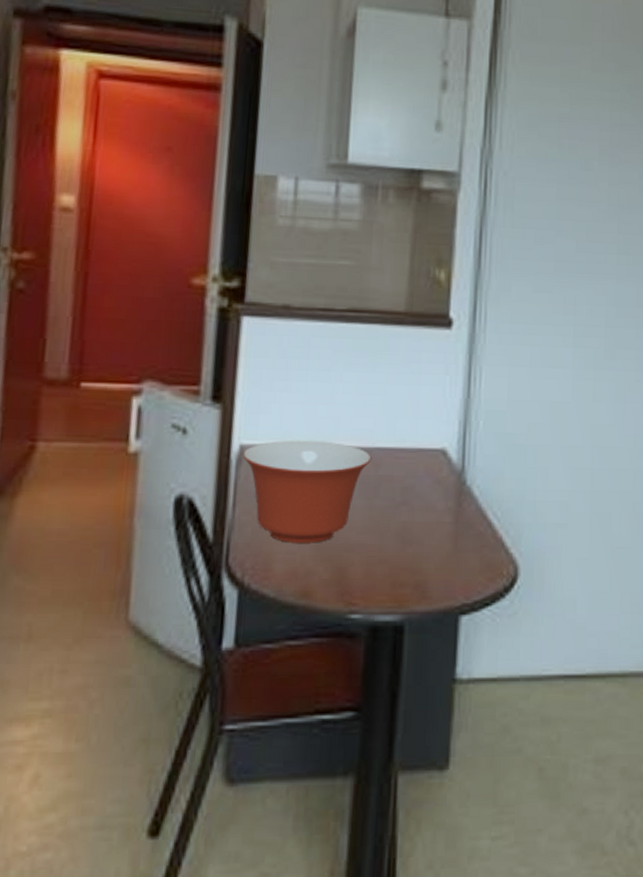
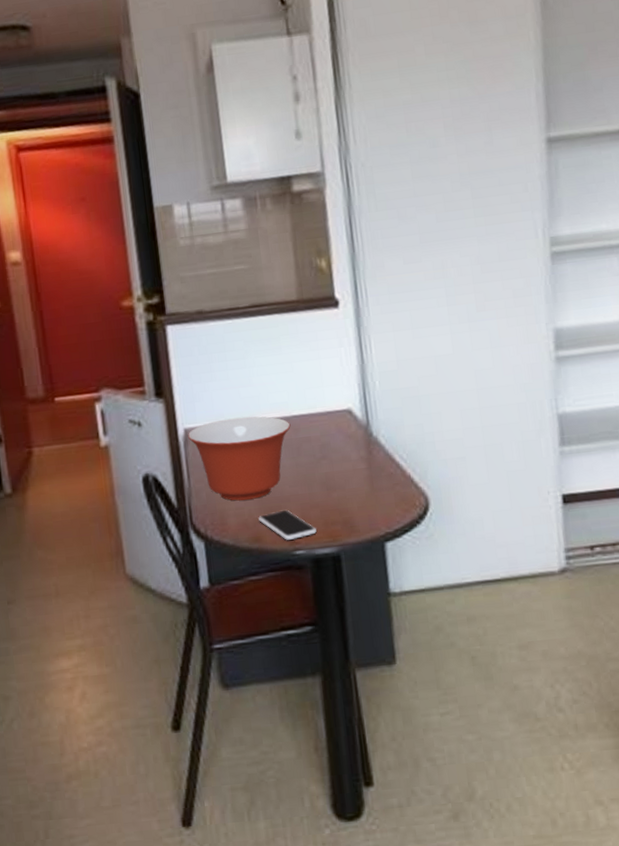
smartphone: none [312,561,380,599] -> present [258,509,317,540]

